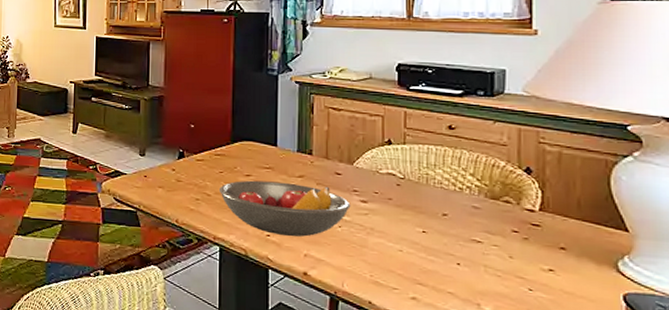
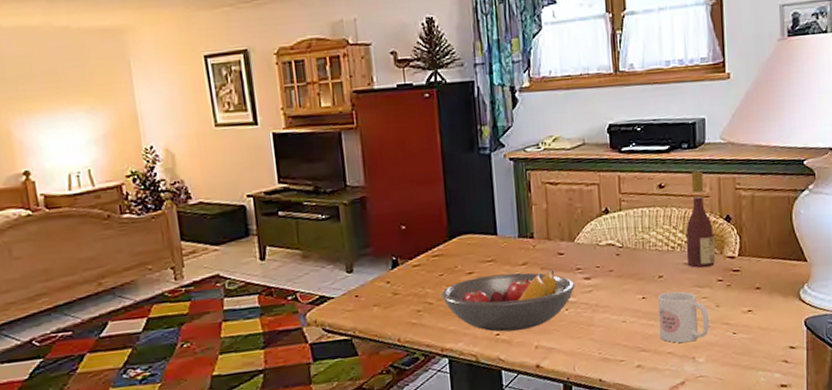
mug: none [439,231,499,288] -> present [658,291,709,343]
wine bottle: none [476,119,511,216] -> present [686,171,716,269]

